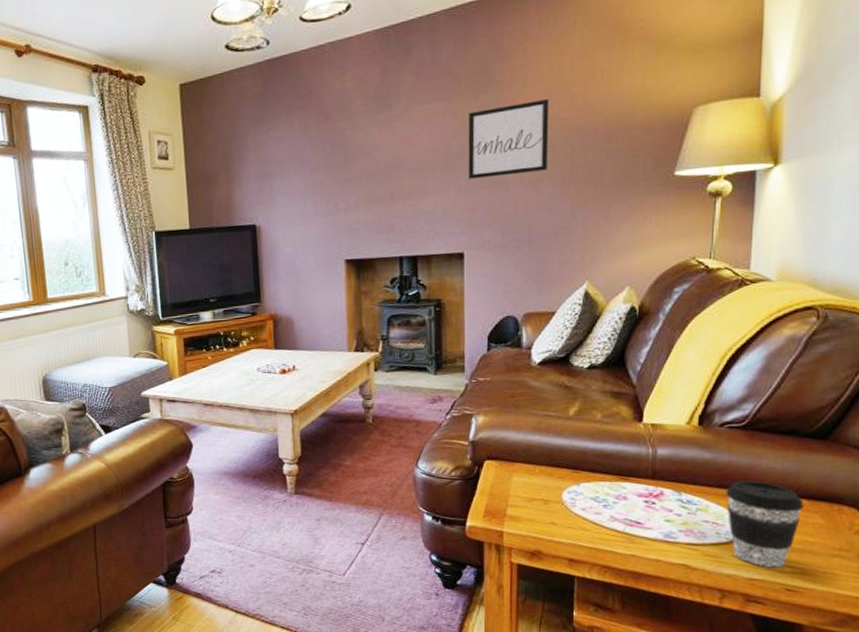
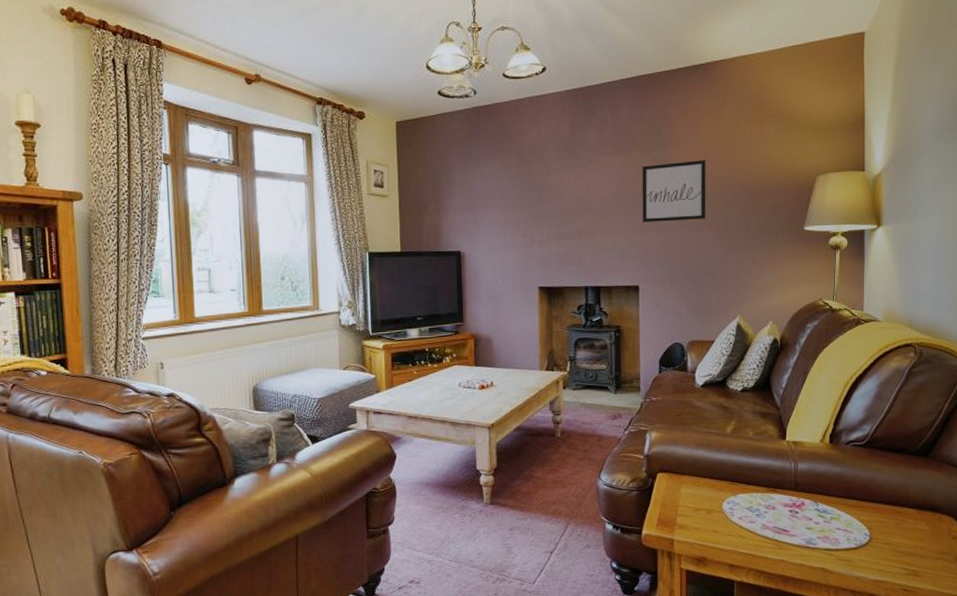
coffee cup: present [726,480,804,568] -> none [853,492,913,570]

